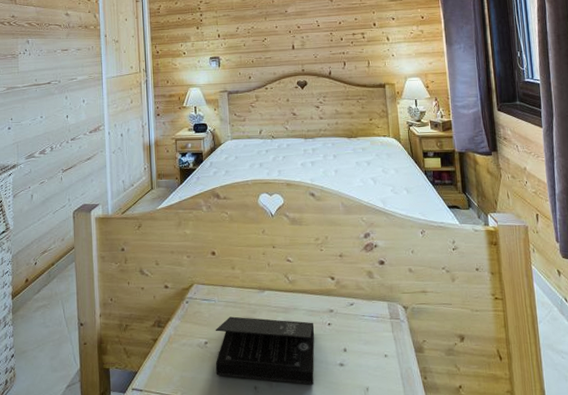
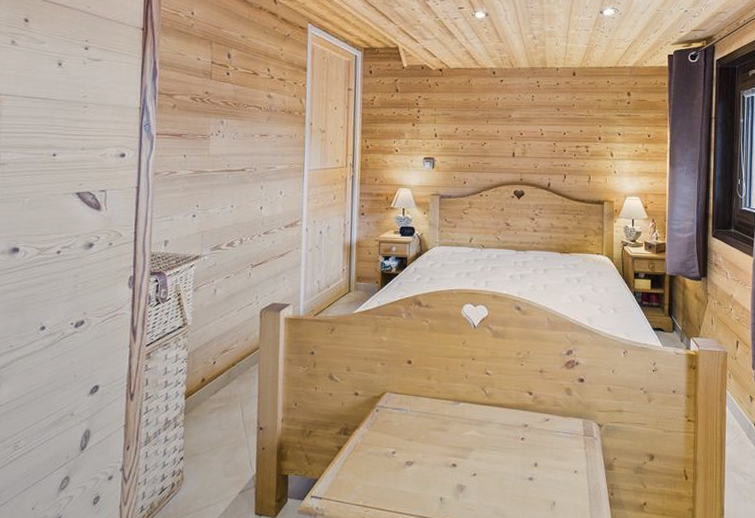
book: present [215,316,315,385] -> none [401,427,507,497]

